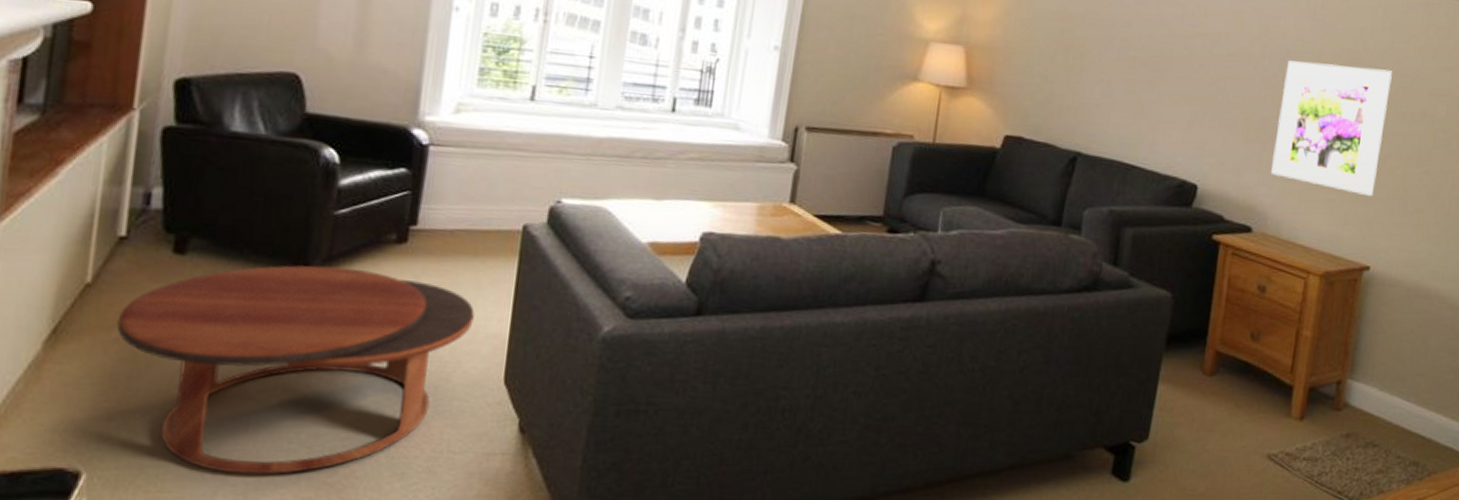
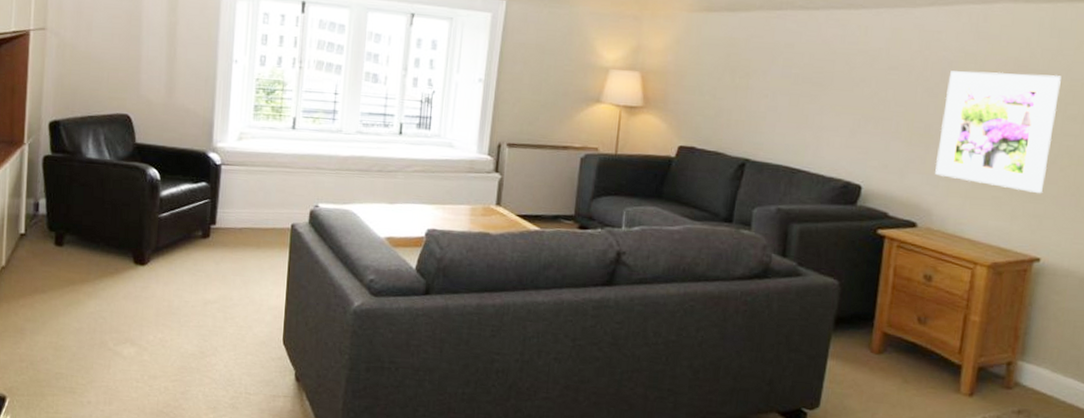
coffee table: present [116,265,475,475] -> none [22,254,260,404]

